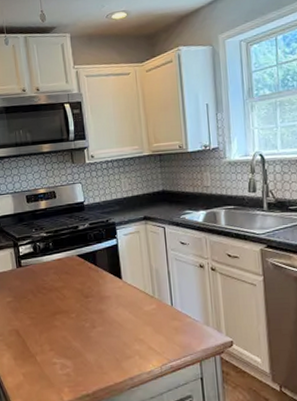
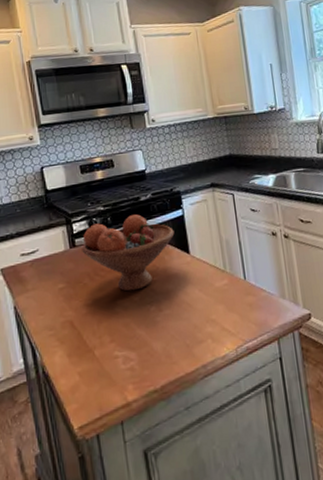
fruit bowl: none [27,241,109,309] -> present [81,214,175,292]

